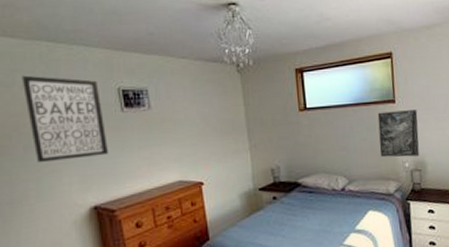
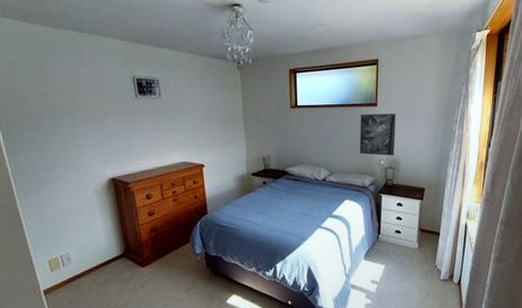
wall art: present [21,75,109,163] -> none [50,60,125,138]

